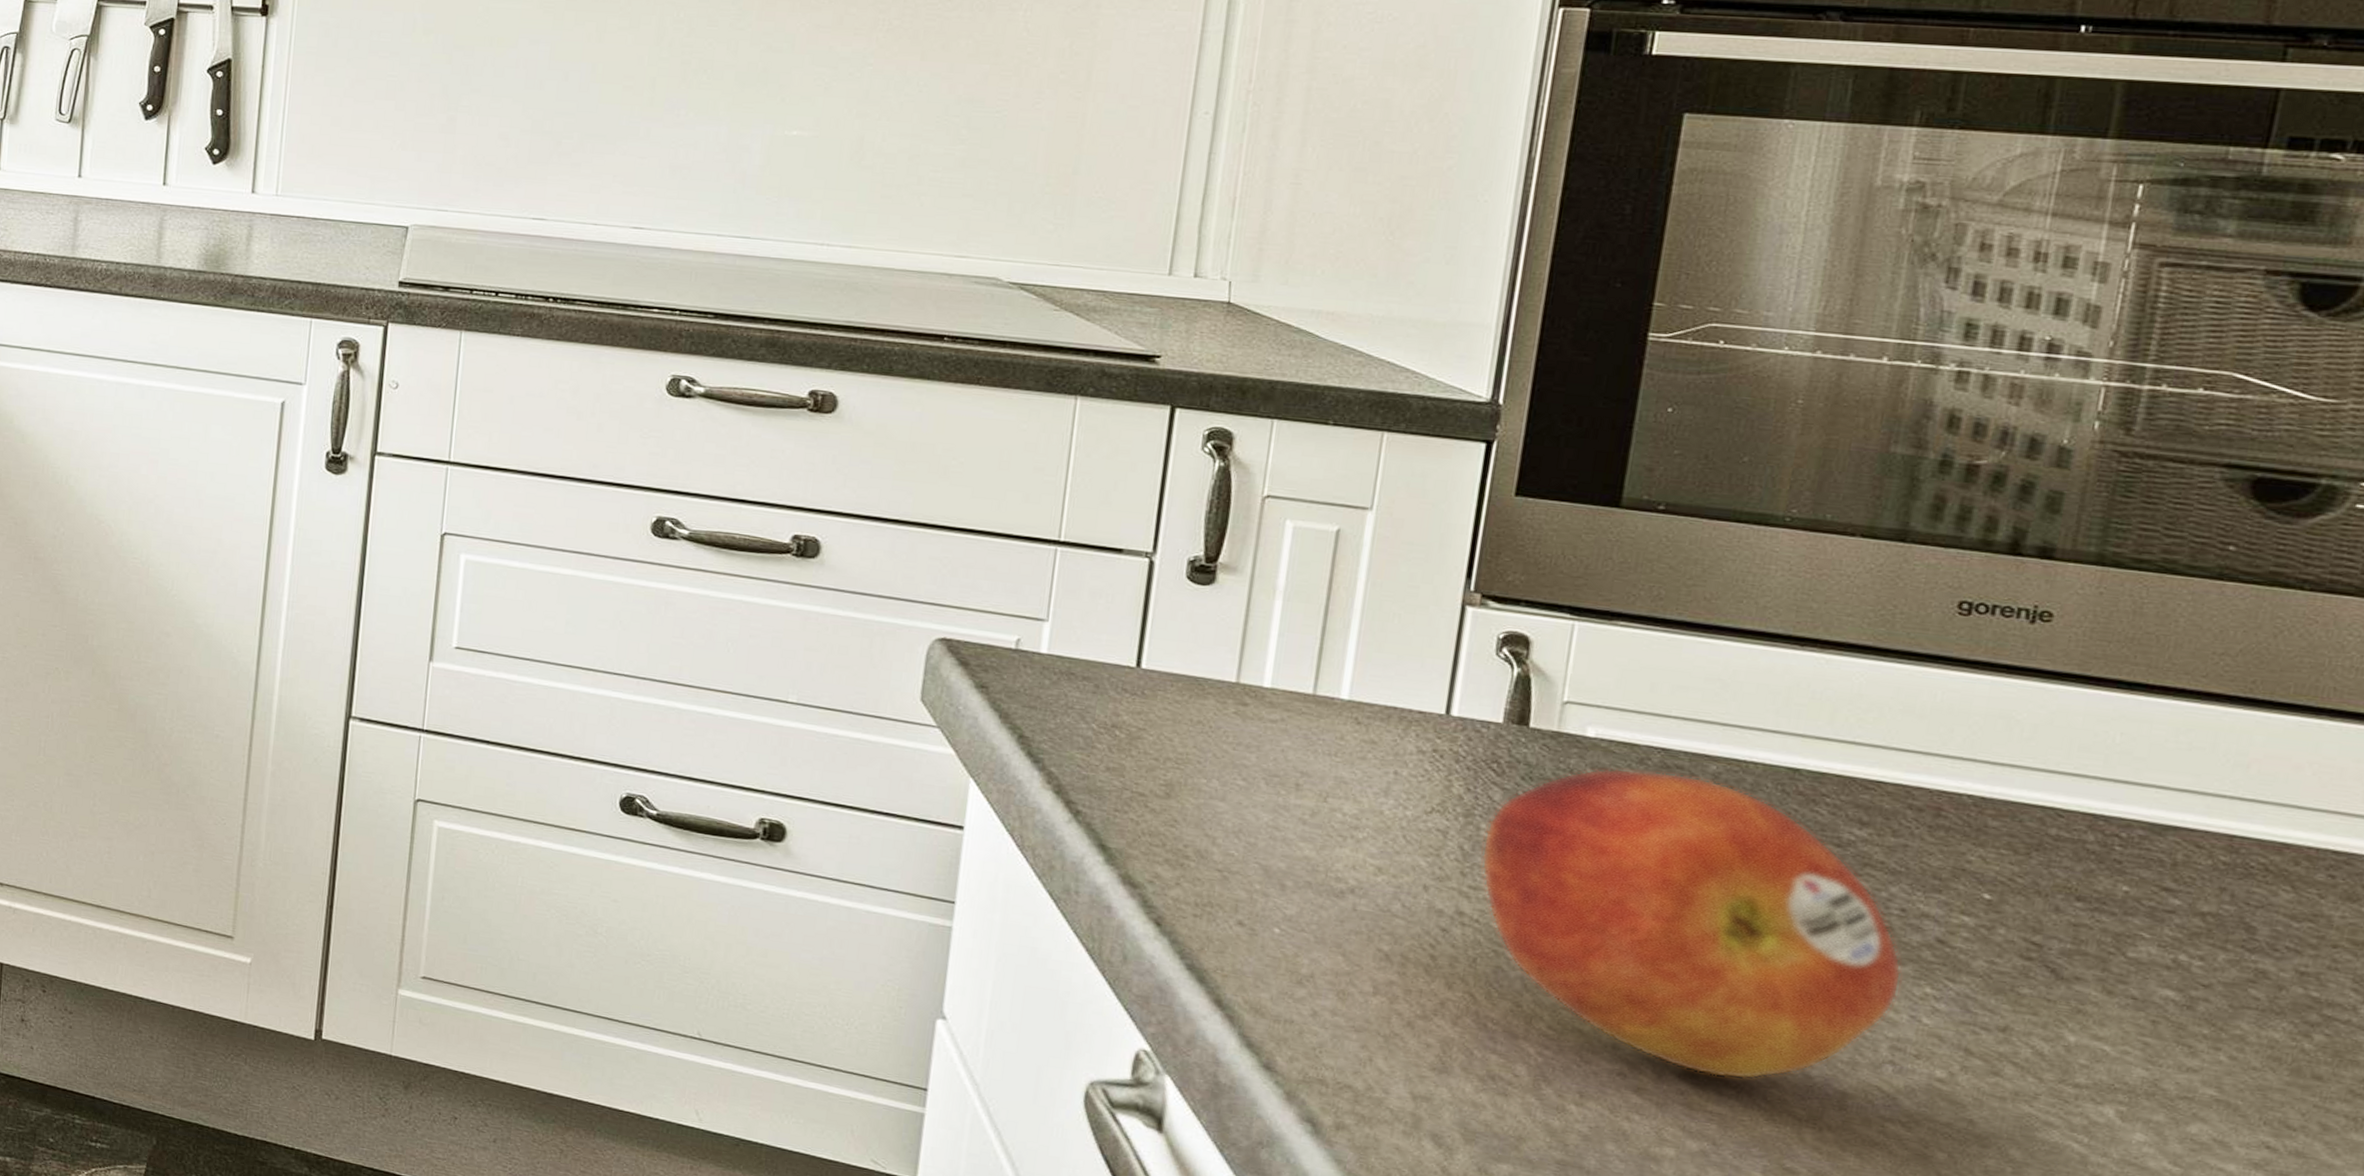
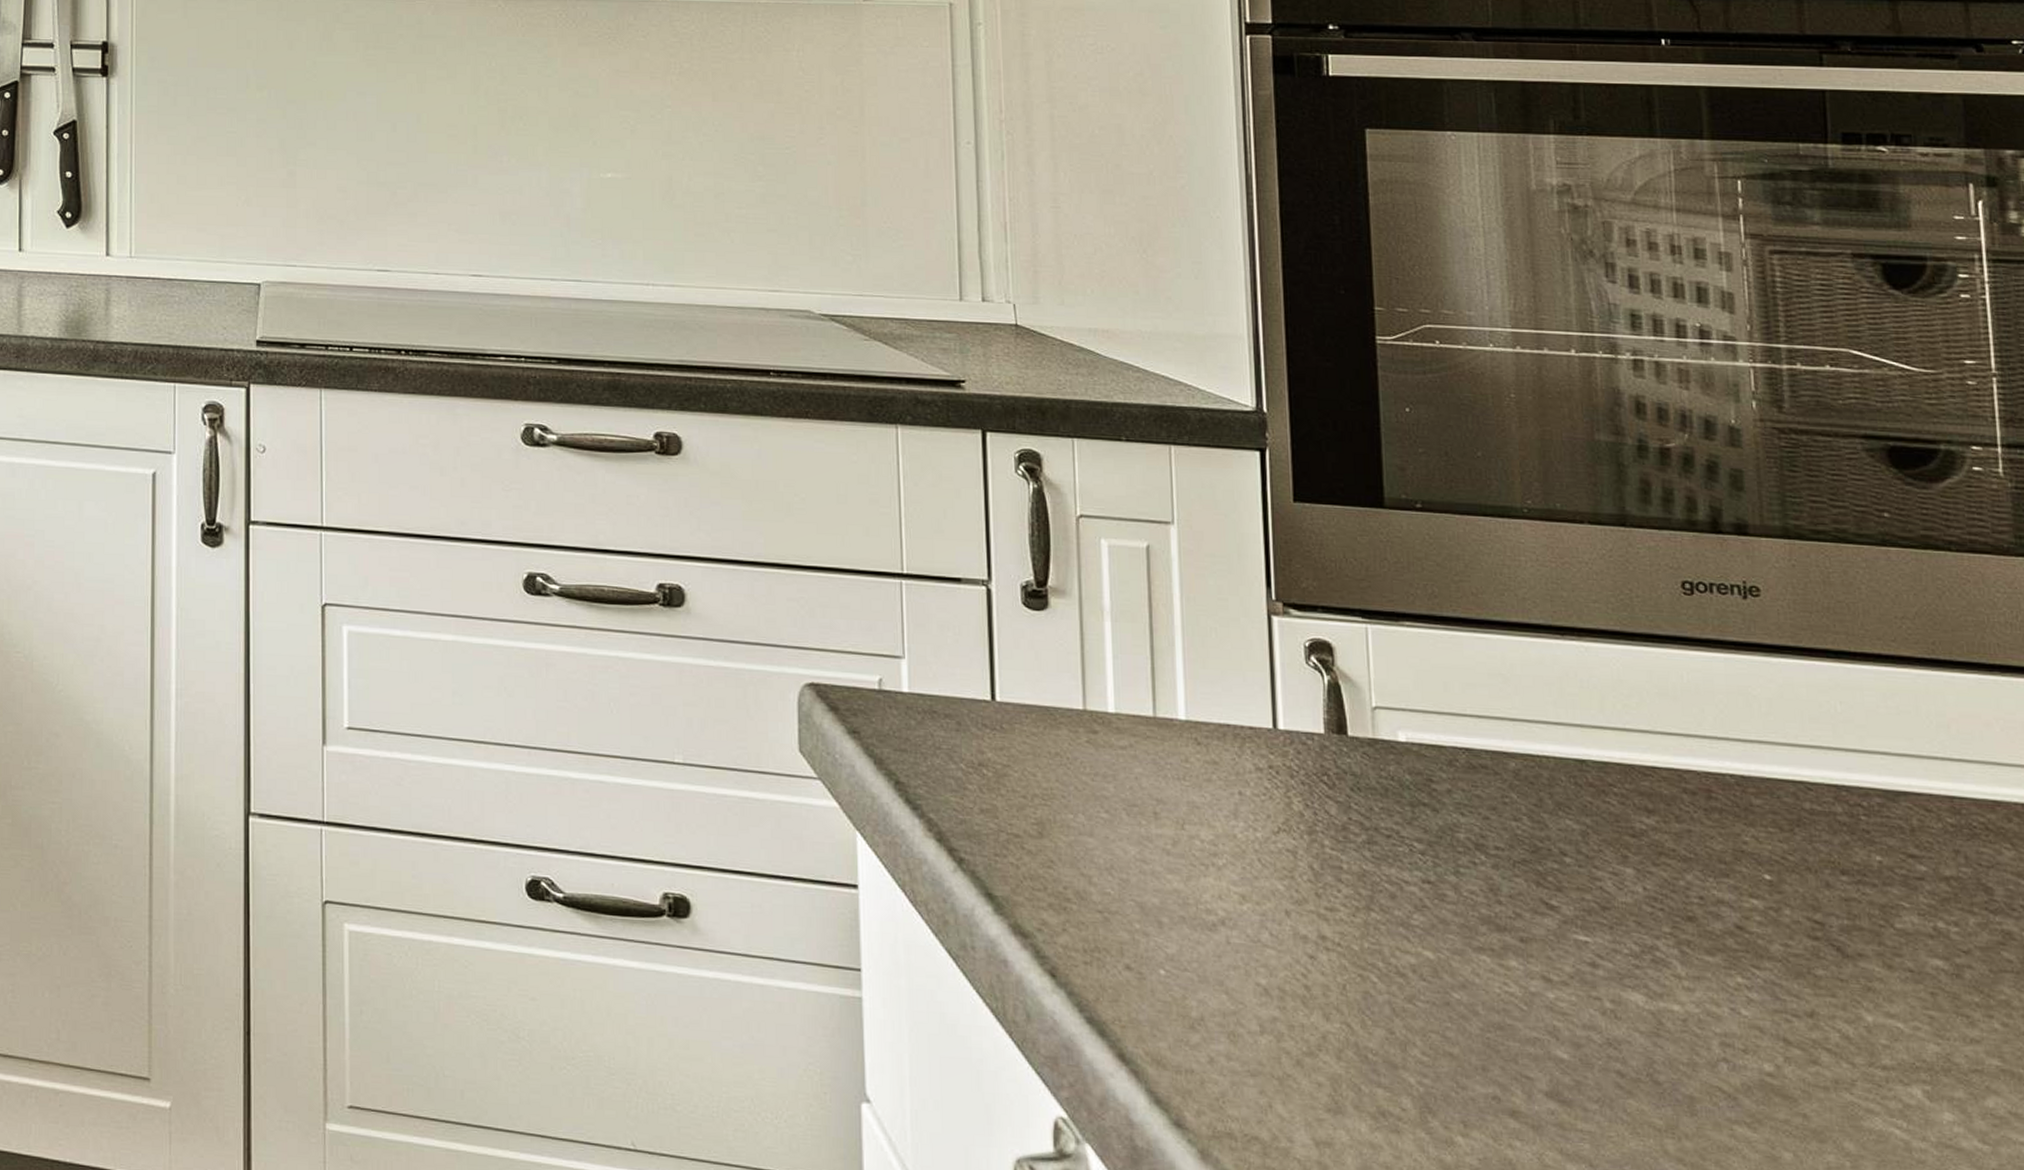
fruit: present [1481,768,1902,1080] -> none [1329,772,1716,1093]

